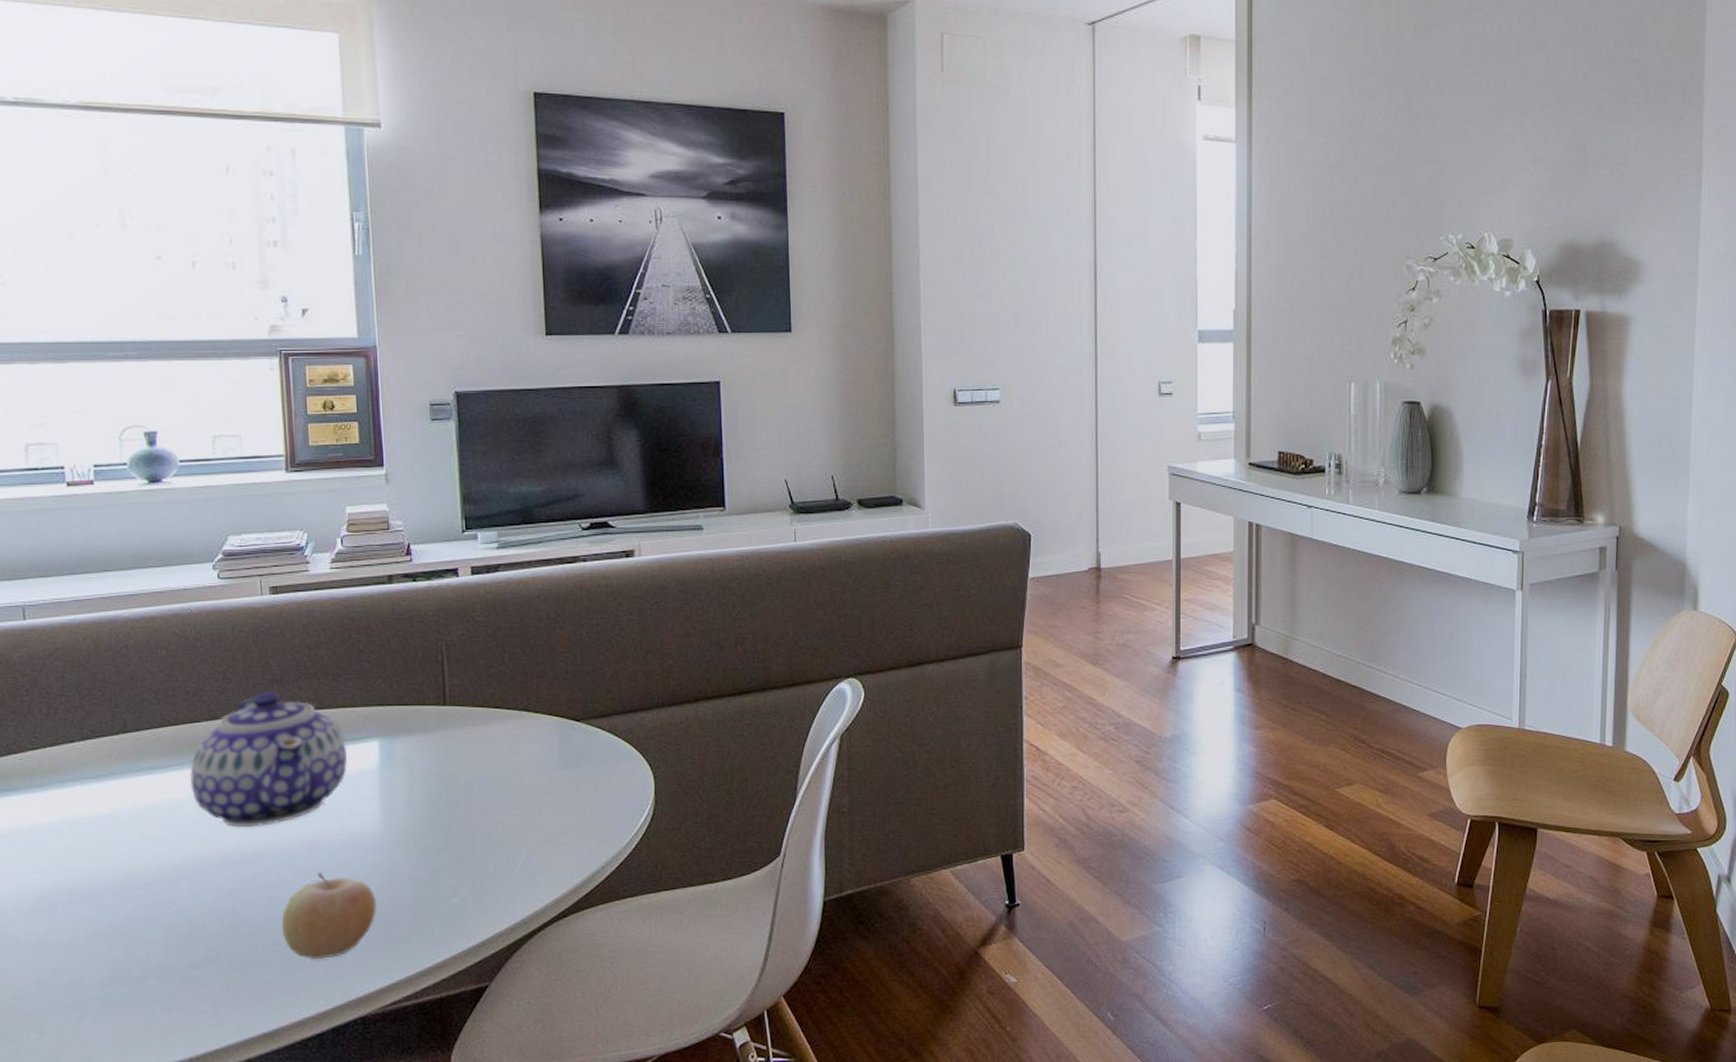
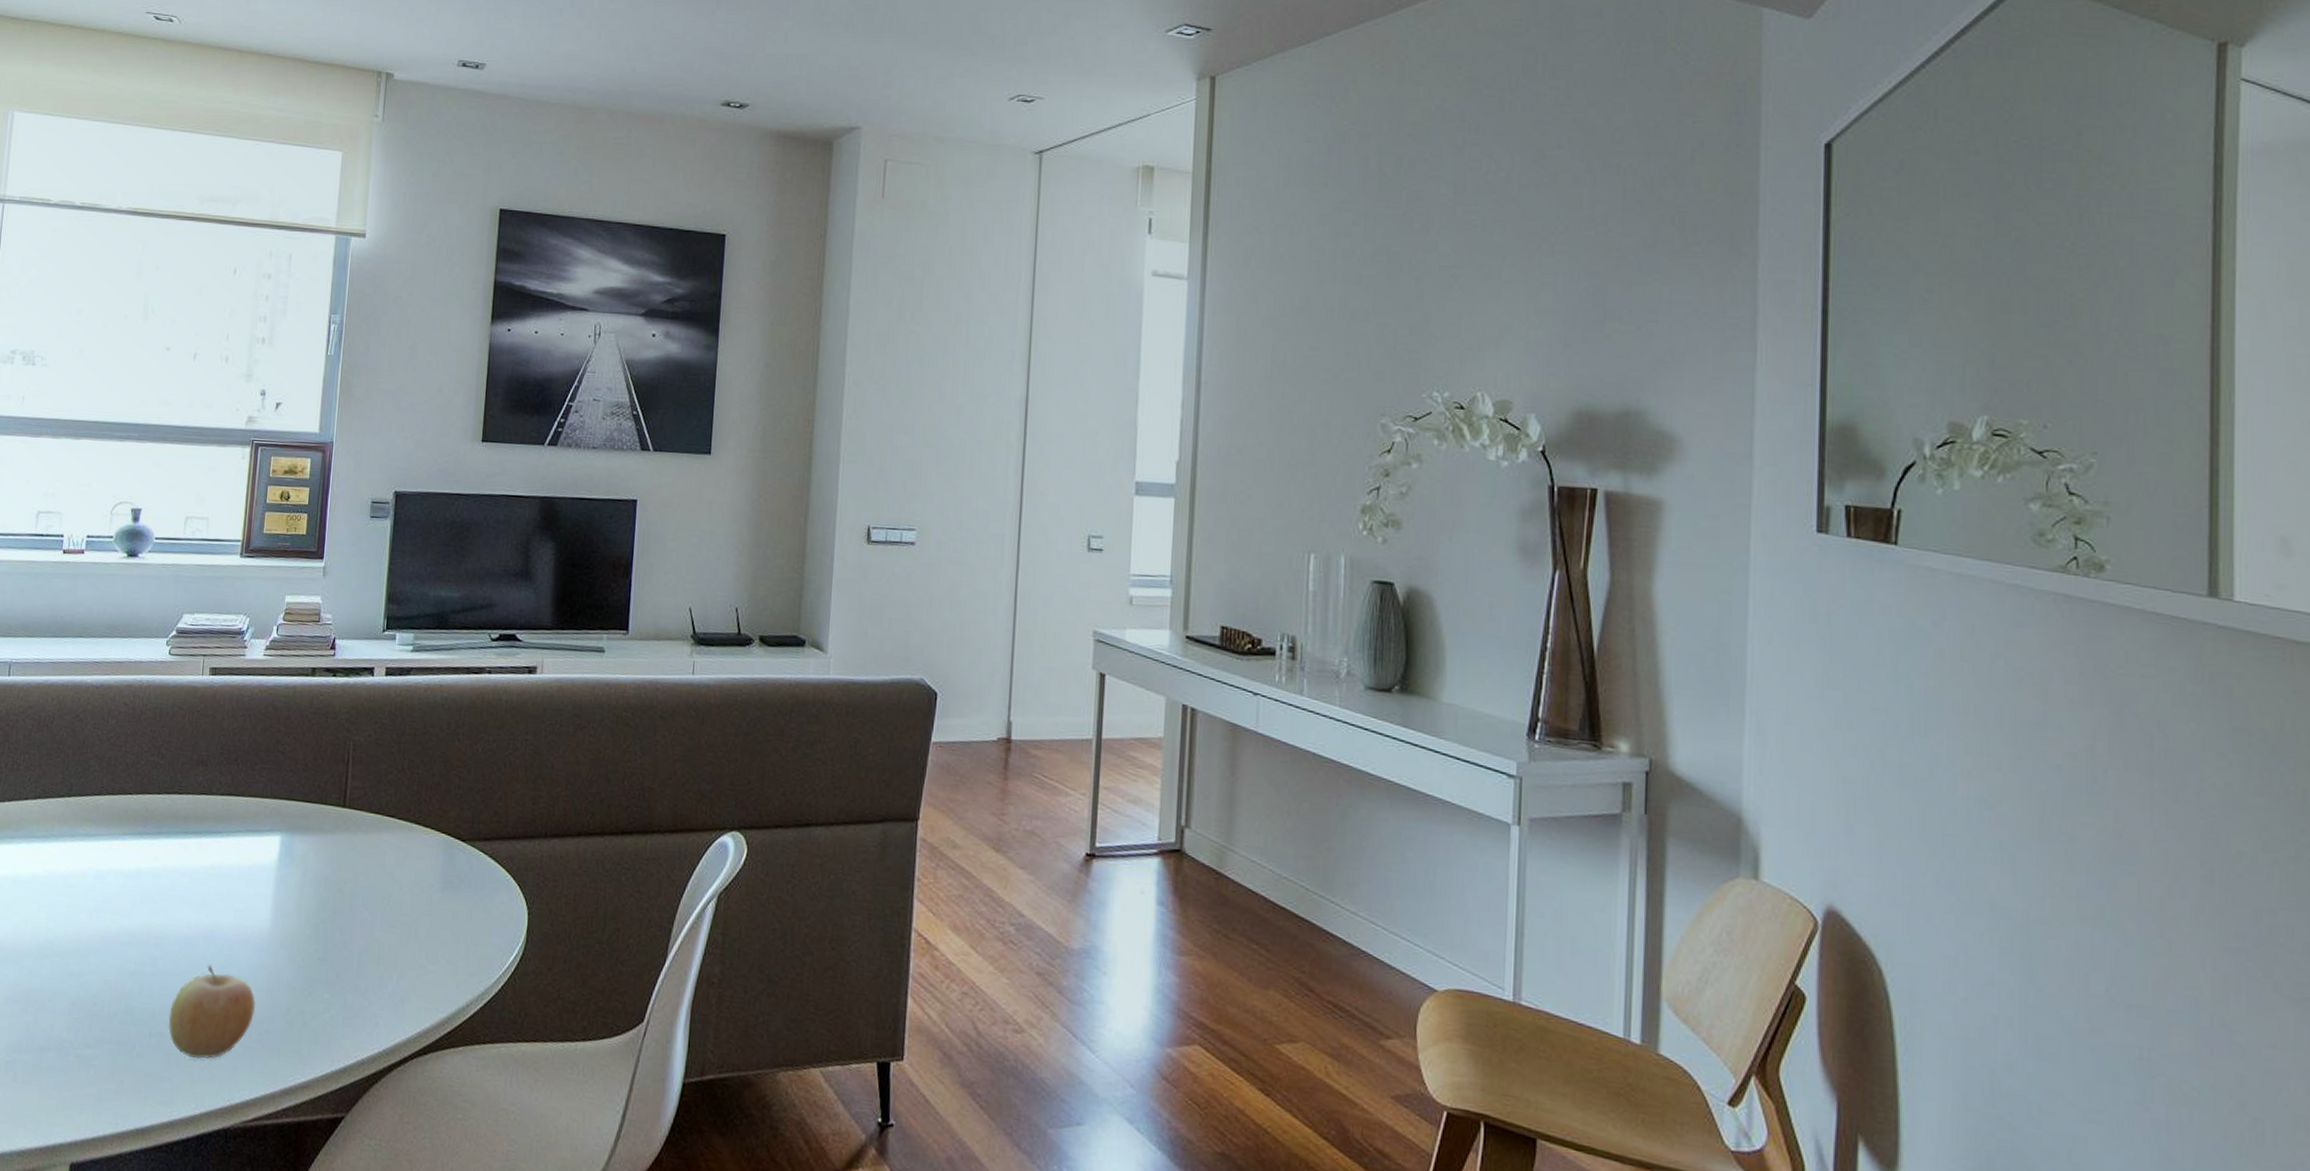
teapot: present [189,690,348,827] -> none [114,770,253,909]

